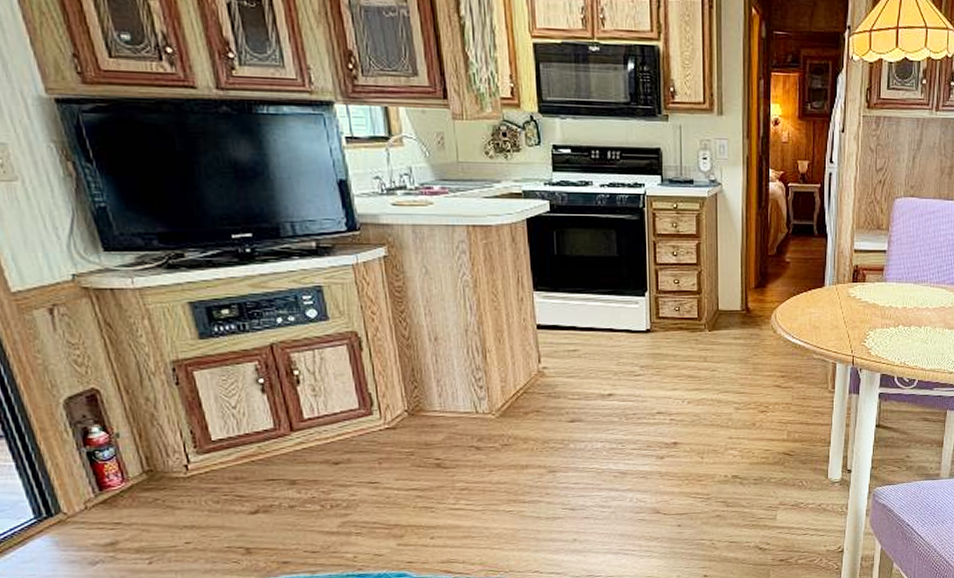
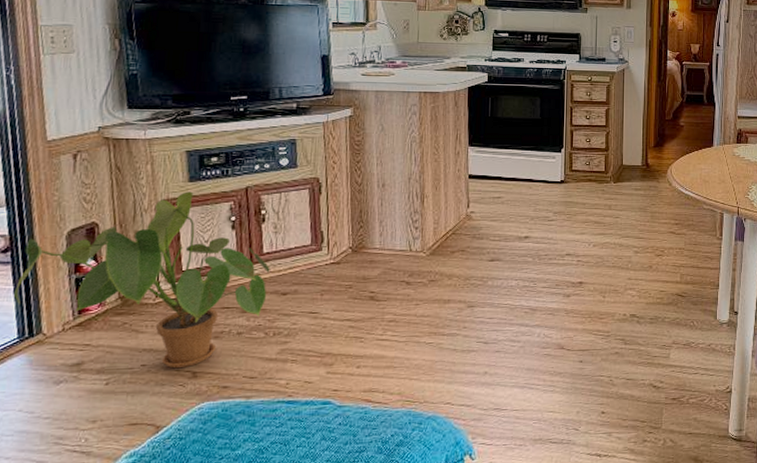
house plant: none [16,350,316,546] -> present [13,191,270,369]

